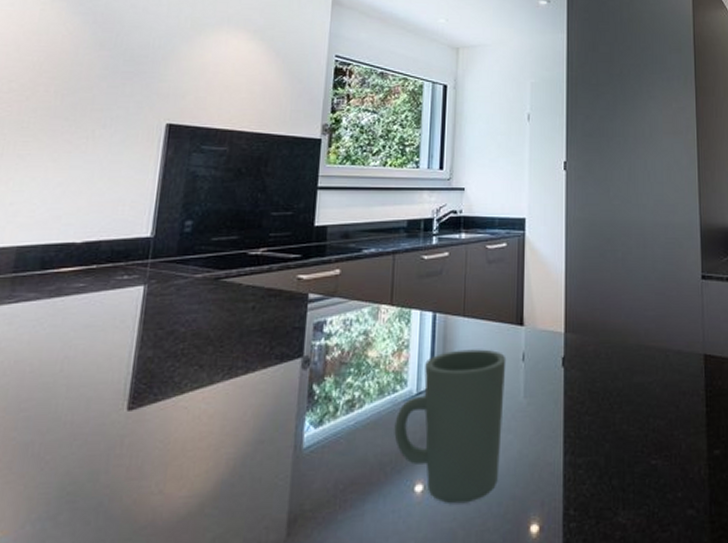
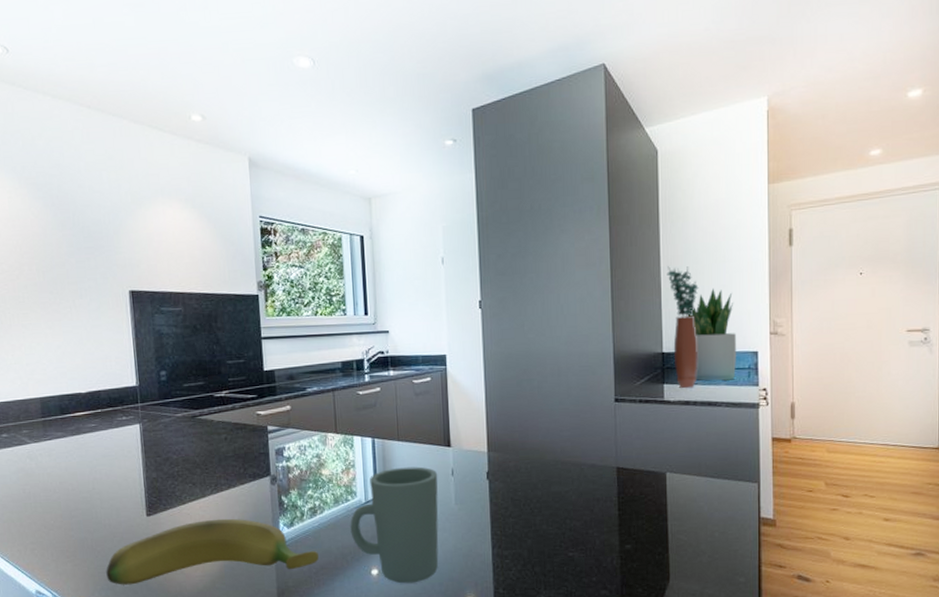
banana: none [49,414,350,513] -> present [106,518,319,585]

